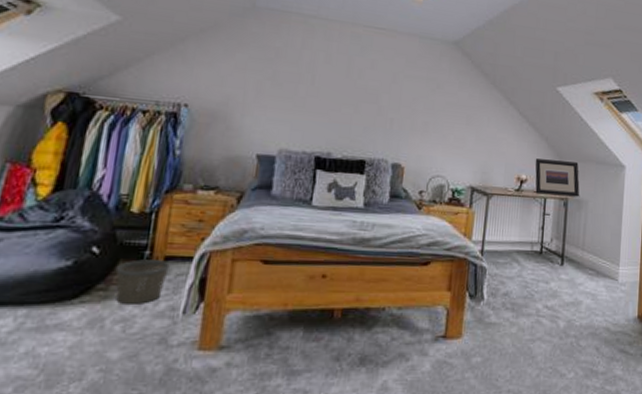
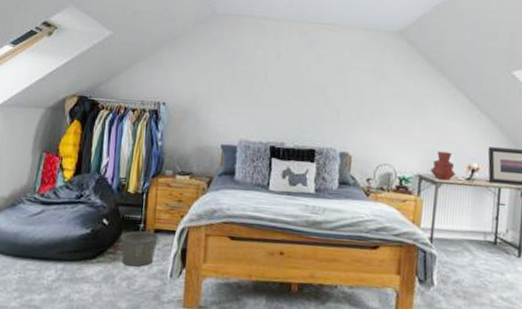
vase: none [482,162,506,191] -> present [430,151,456,180]

